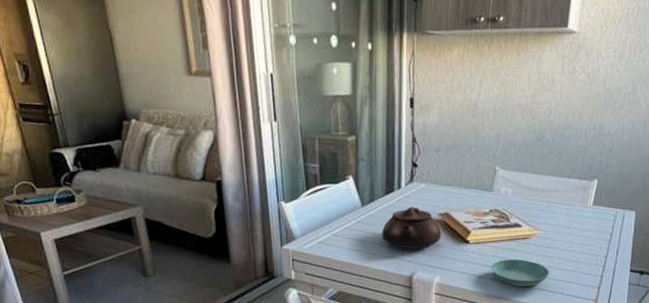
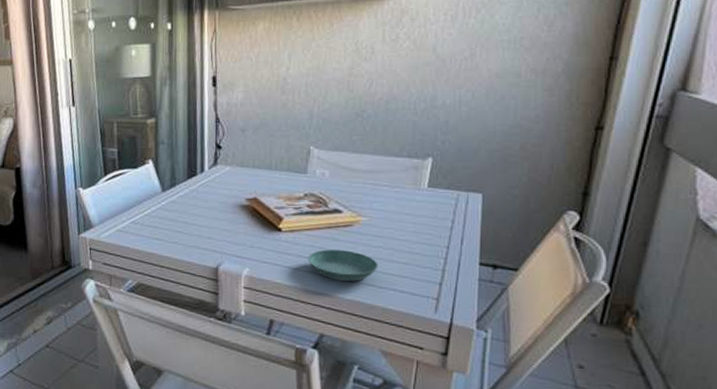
teapot: present [382,207,442,249] -> none [184,192,250,237]

